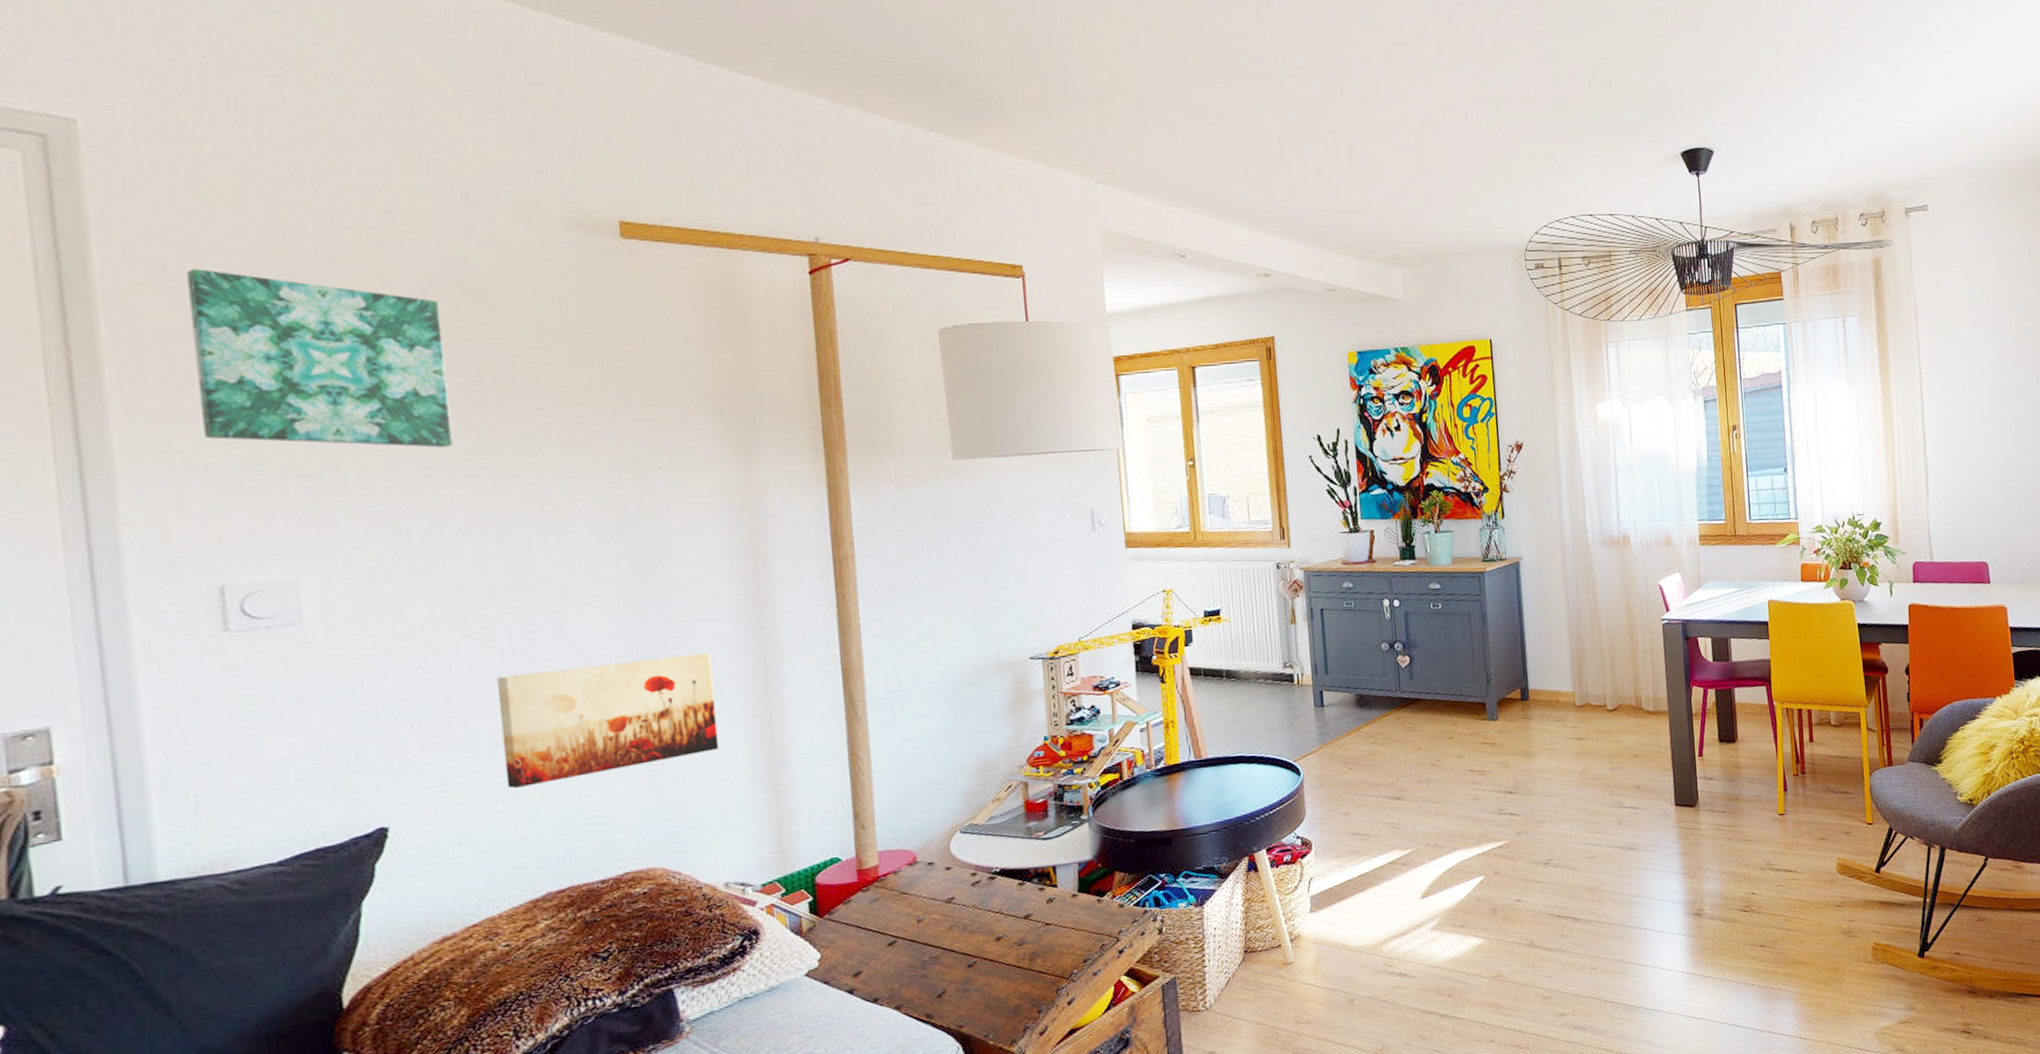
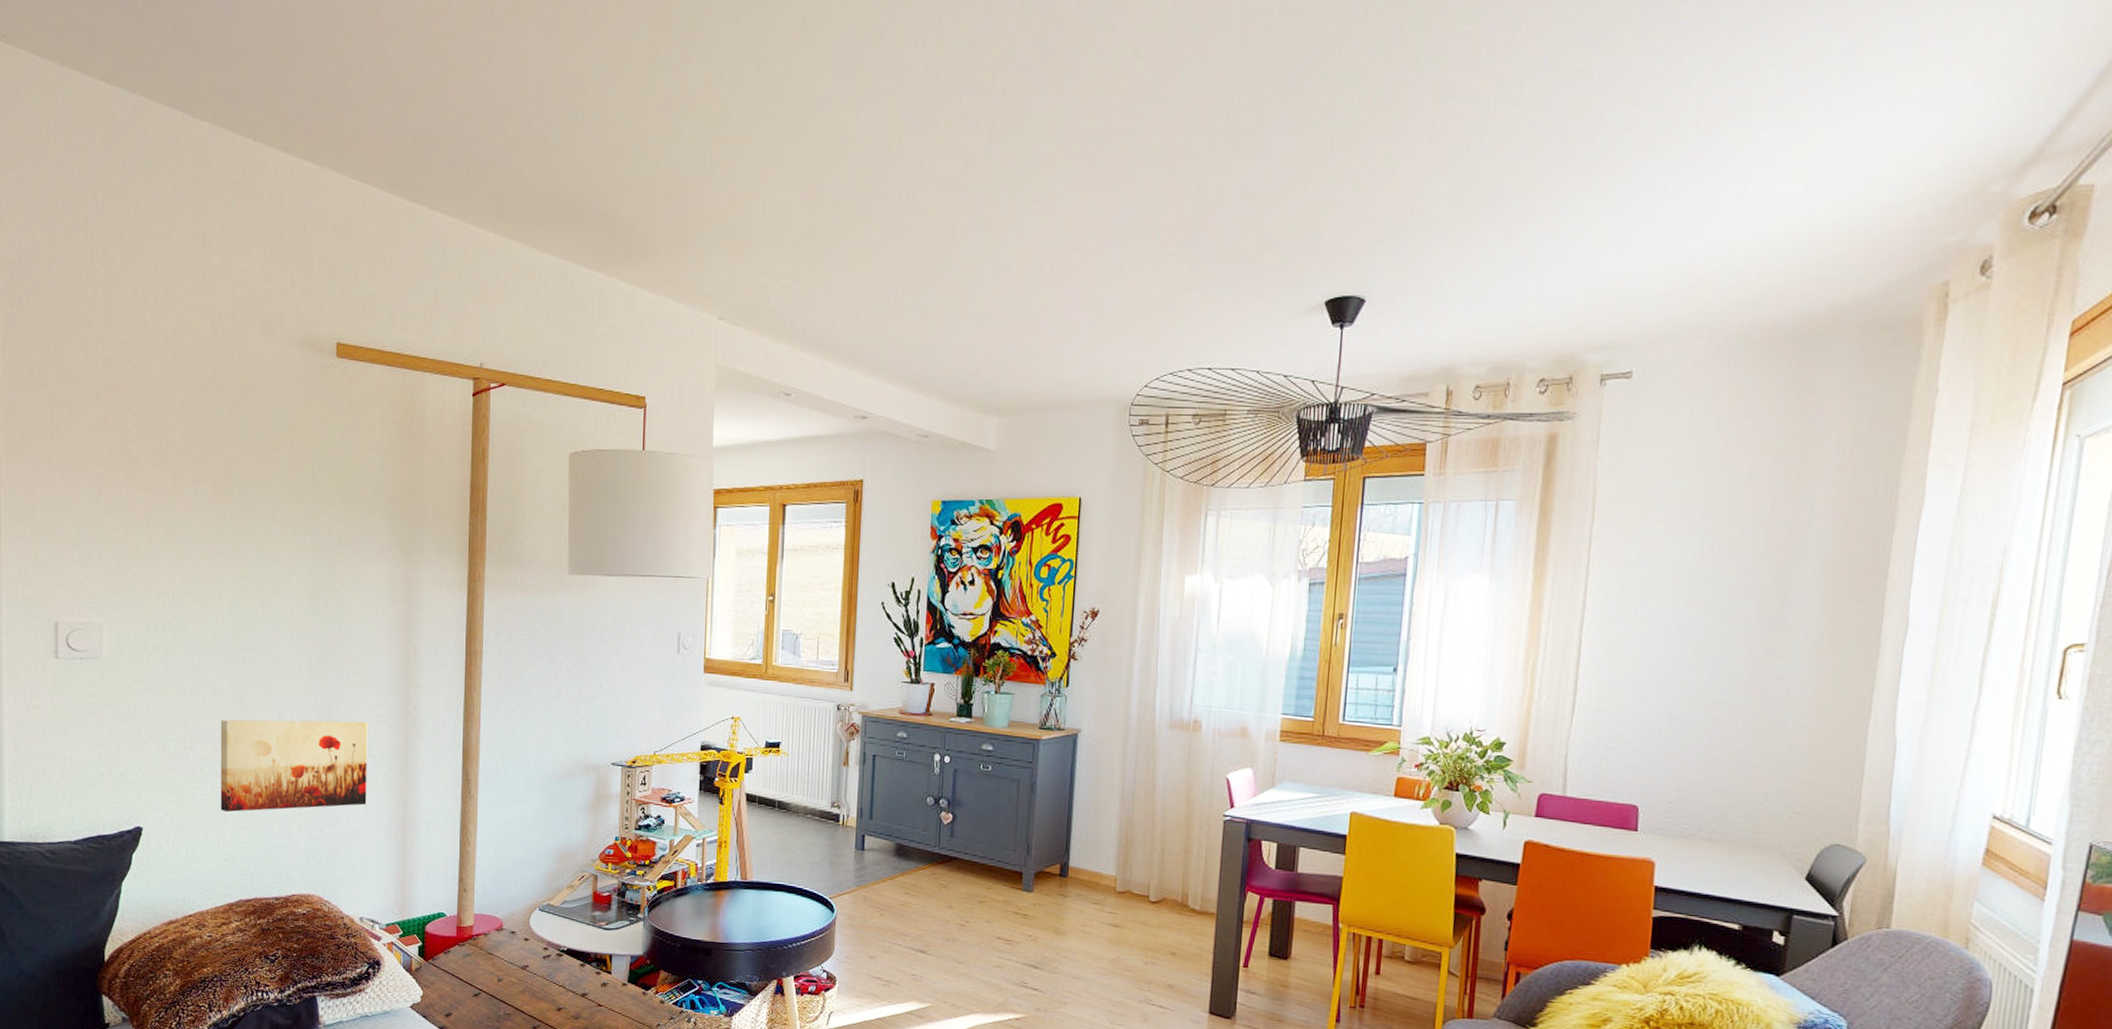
wall art: present [186,269,453,448] -> none [53,370,208,527]

